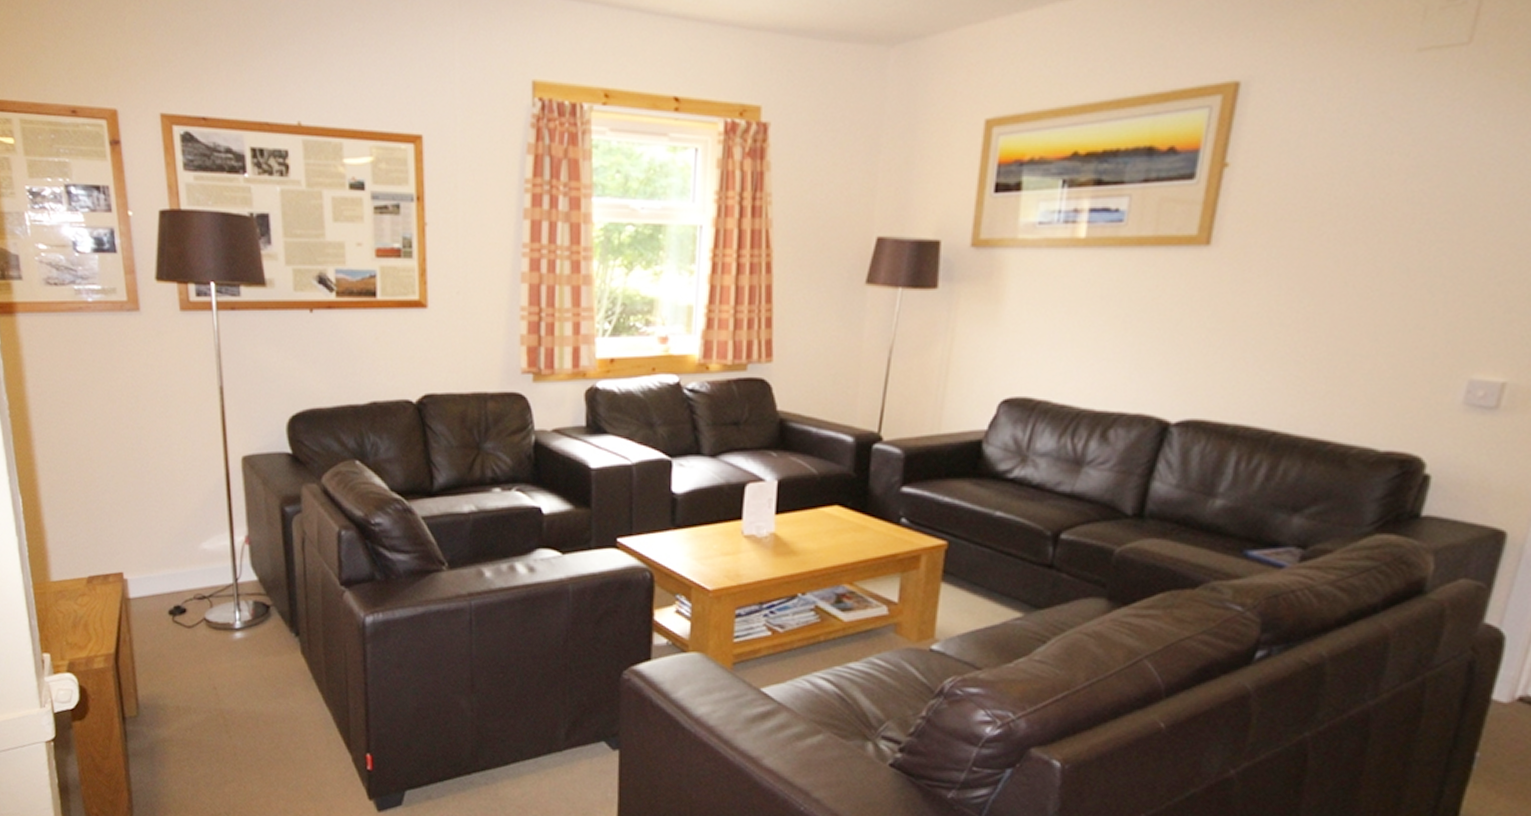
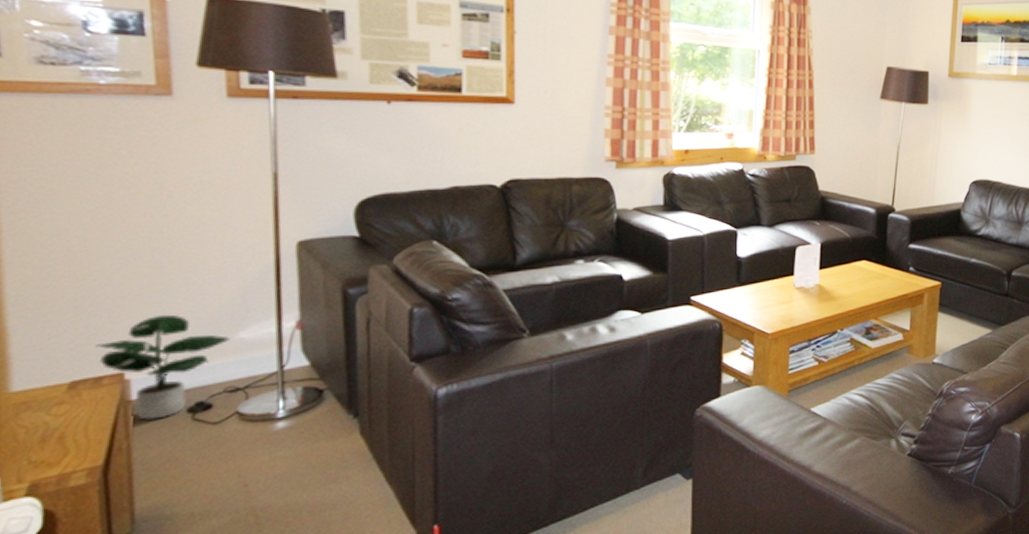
potted plant: none [102,521,196,618] -> present [96,314,230,420]

